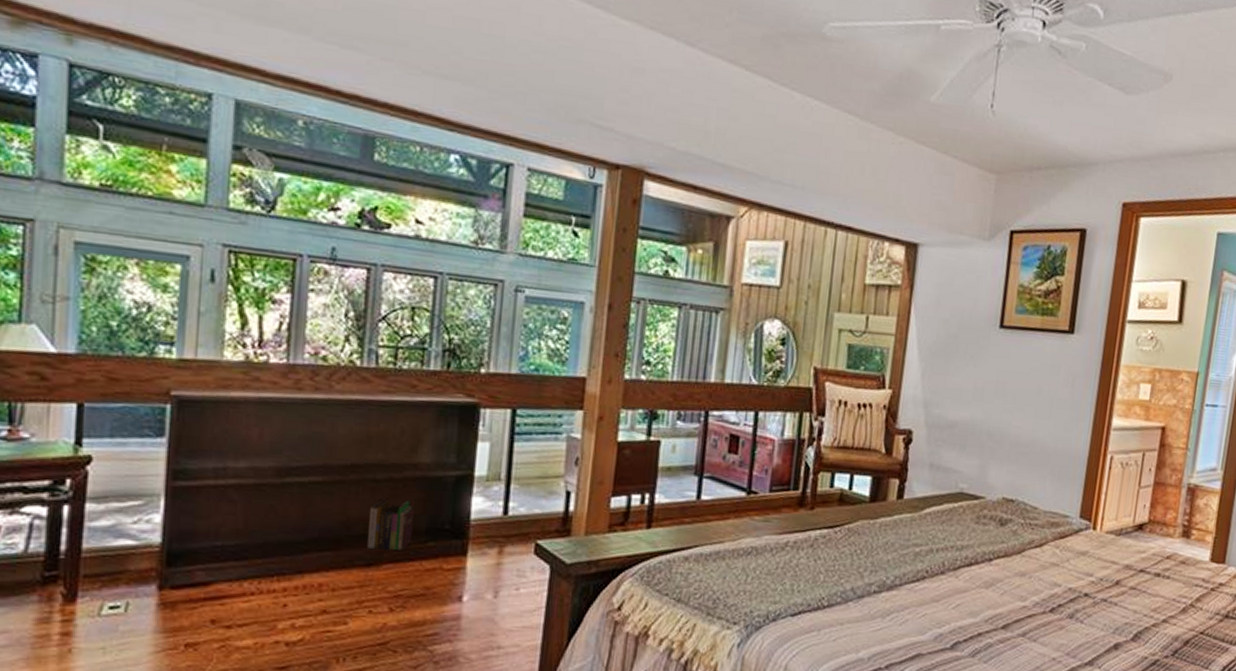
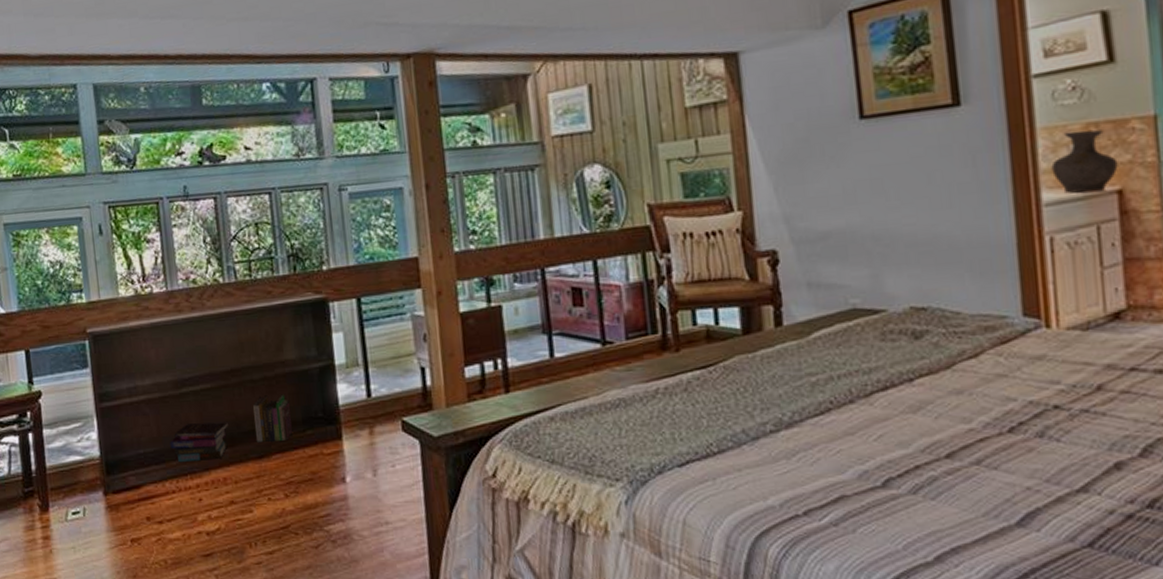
books: none [258,518,336,562] -> present [170,423,228,462]
vase: none [1123,372,1167,426] -> present [1051,130,1118,193]

